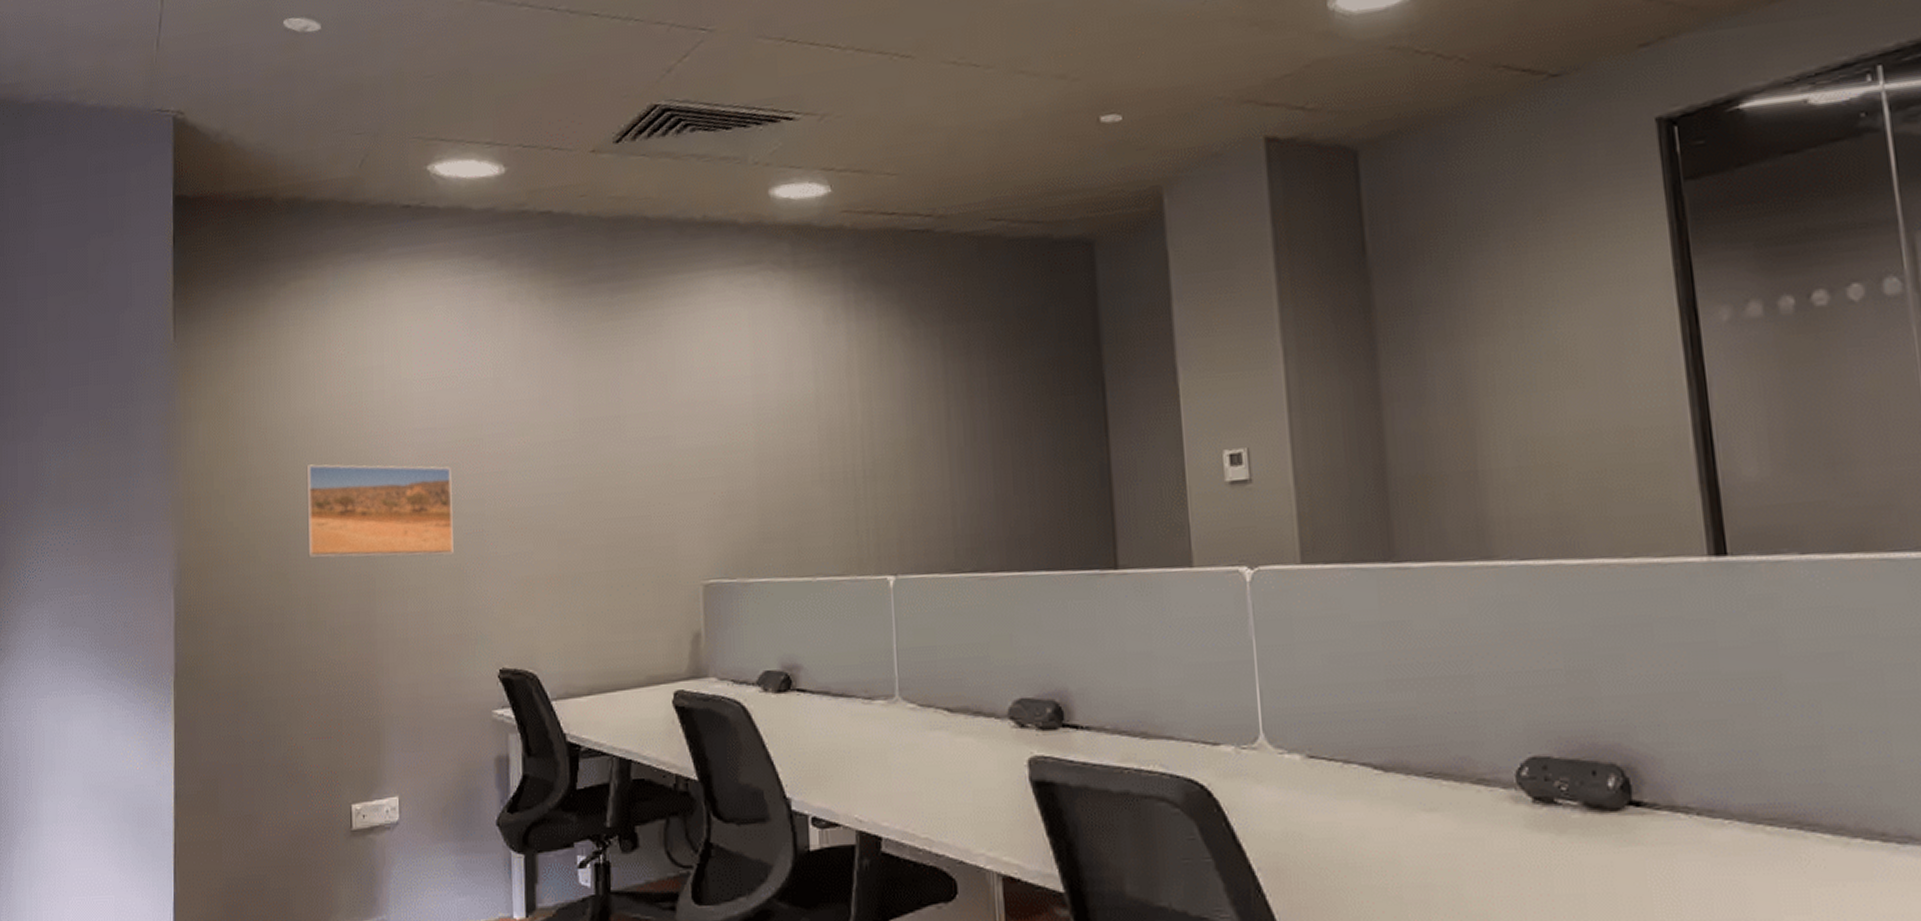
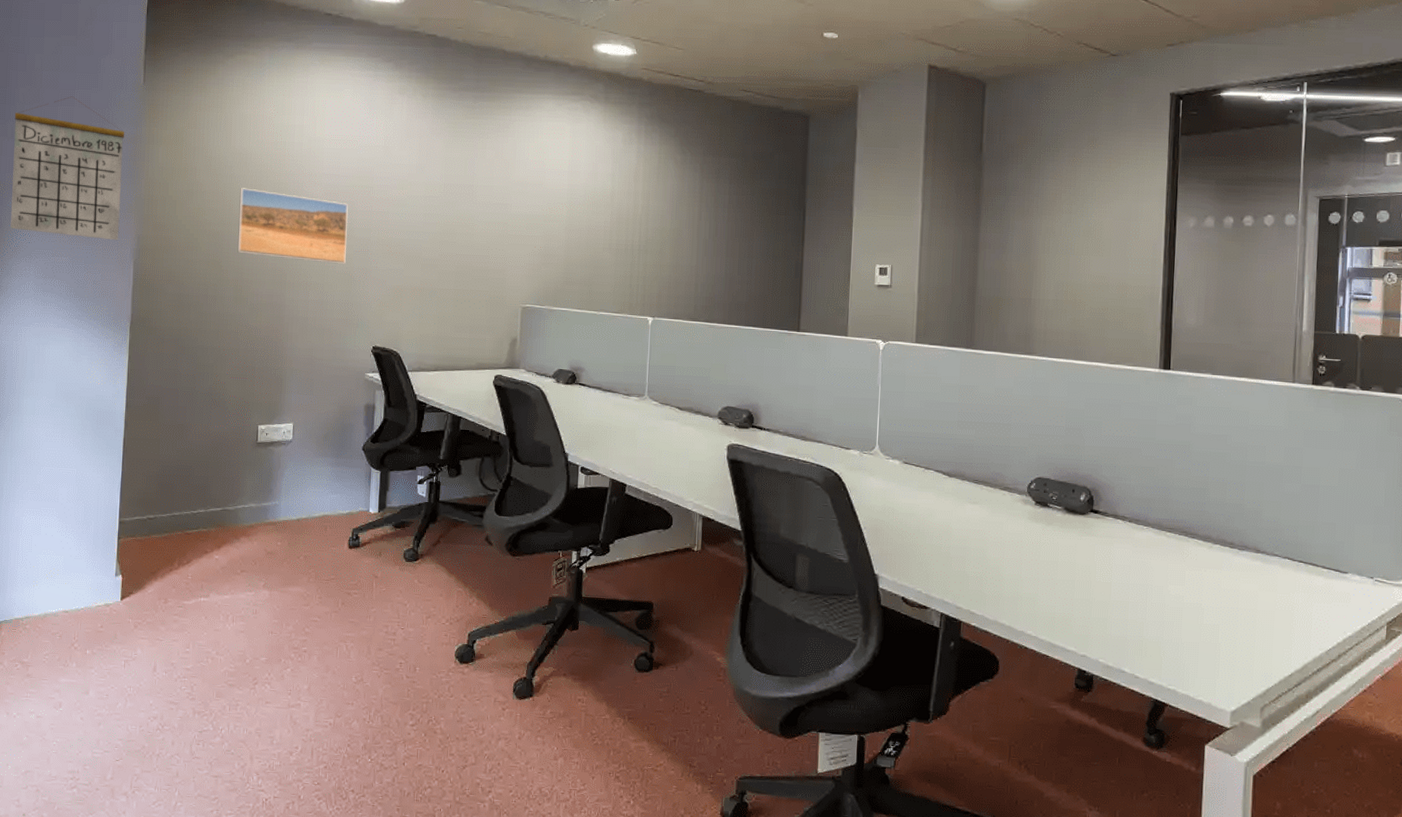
calendar: none [15,371,153,565] -> present [10,96,124,241]

